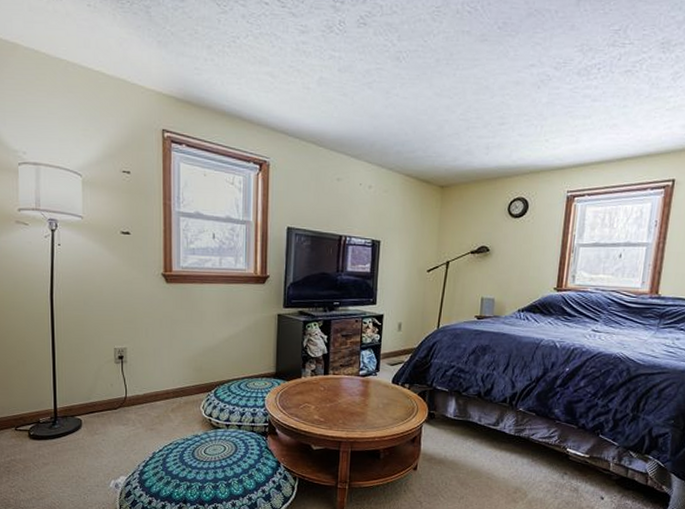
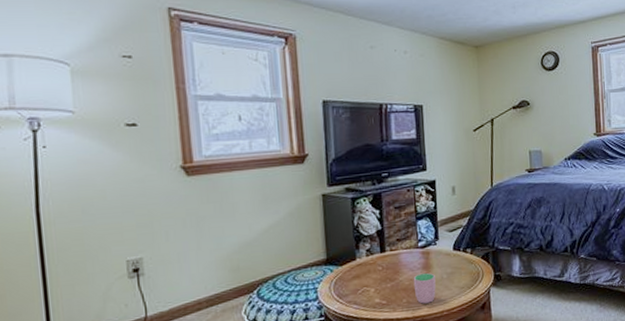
cup: none [350,399,372,428] -> present [413,272,436,304]

